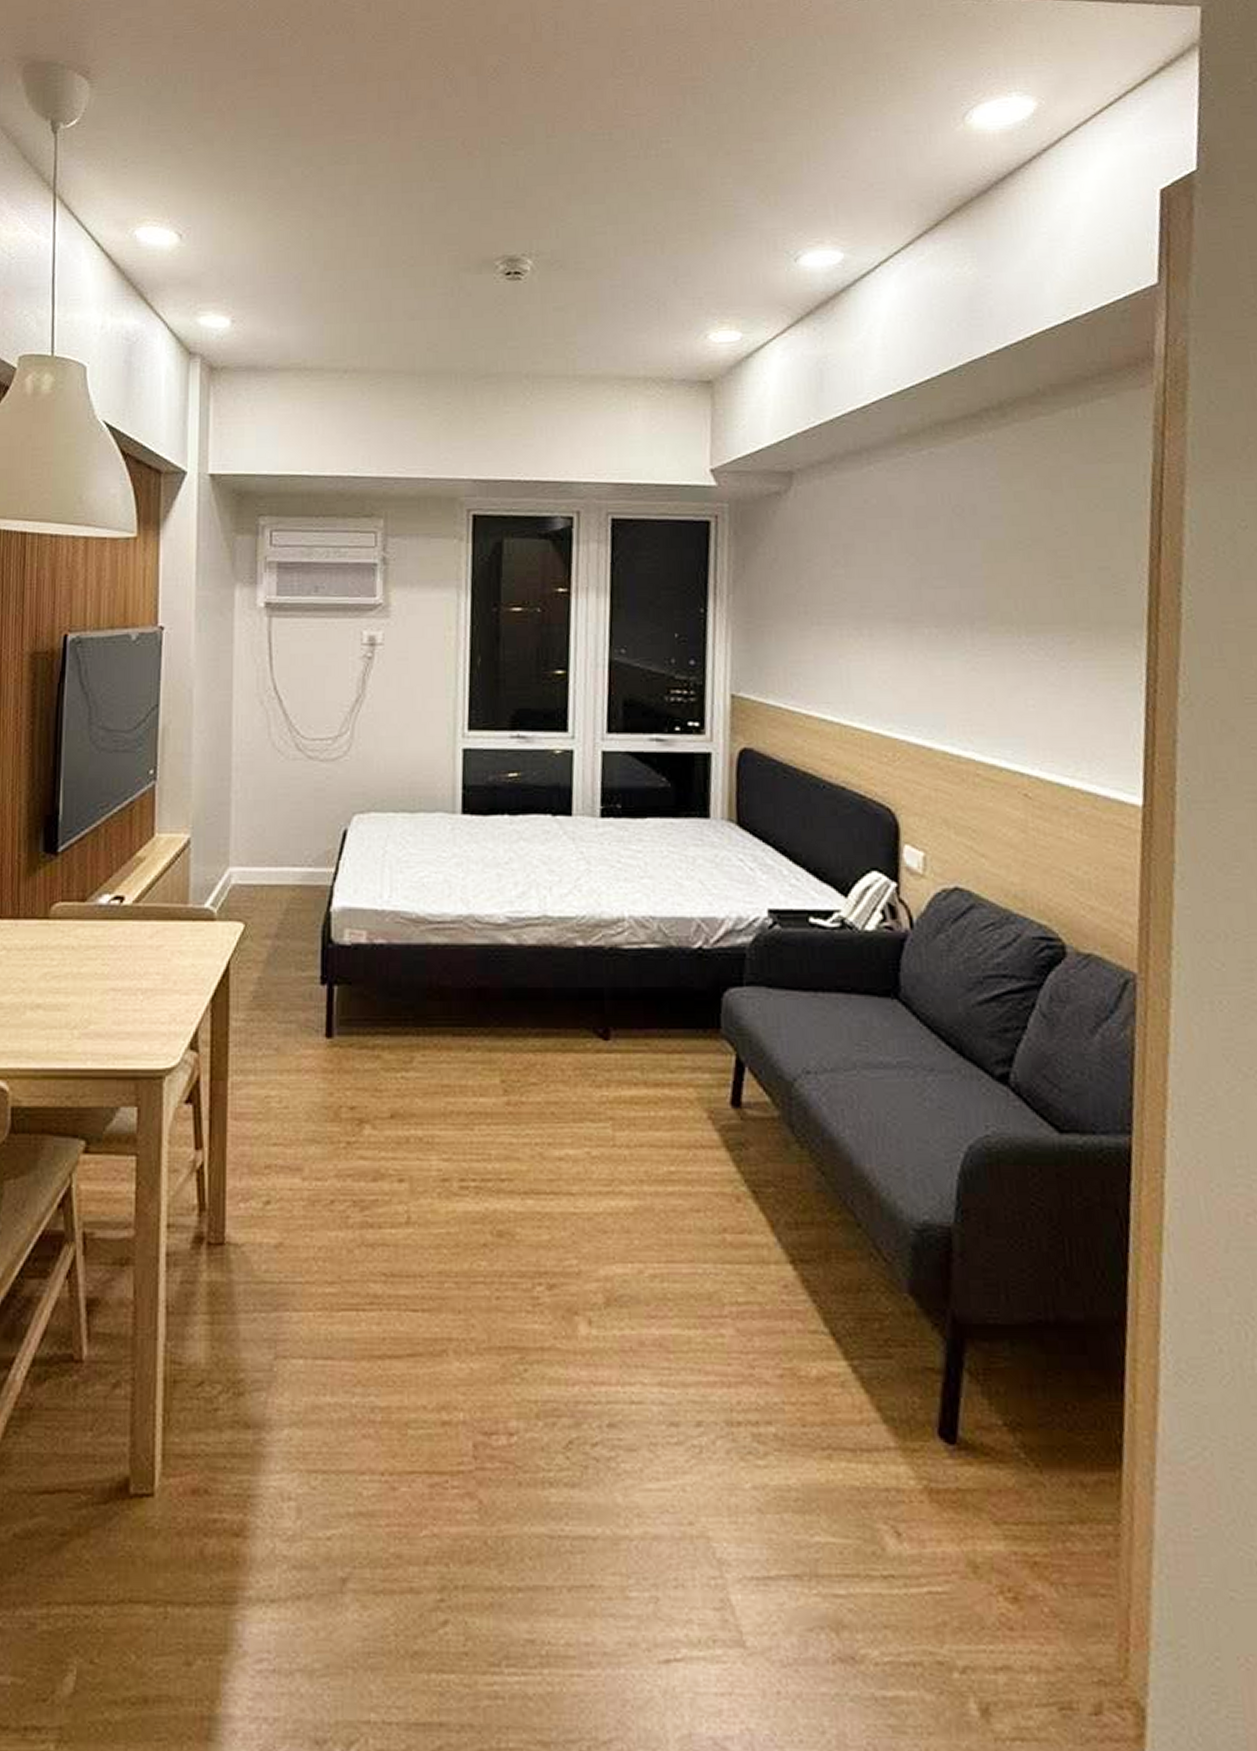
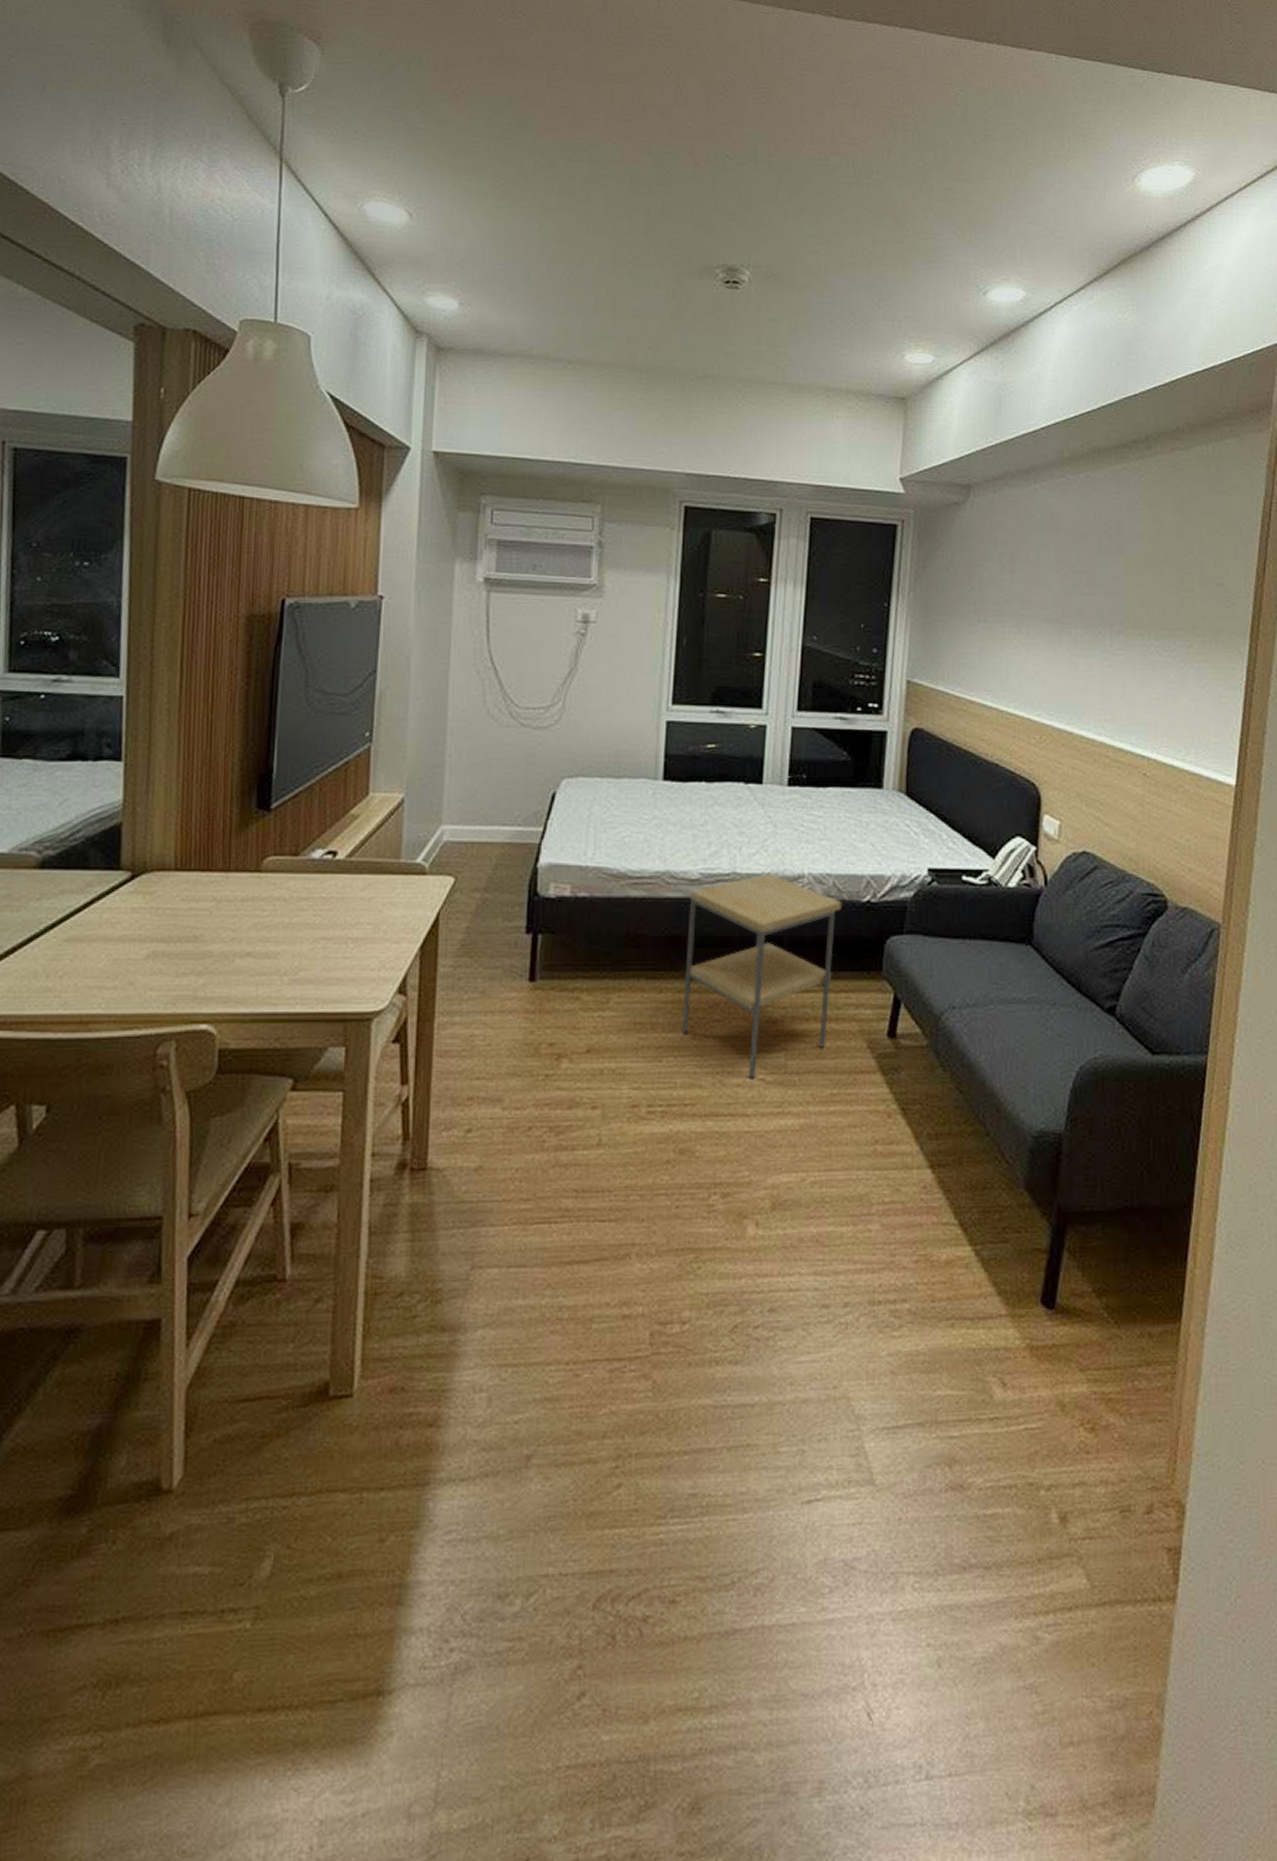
side table: none [493,917,670,1153] -> present [681,874,842,1080]

